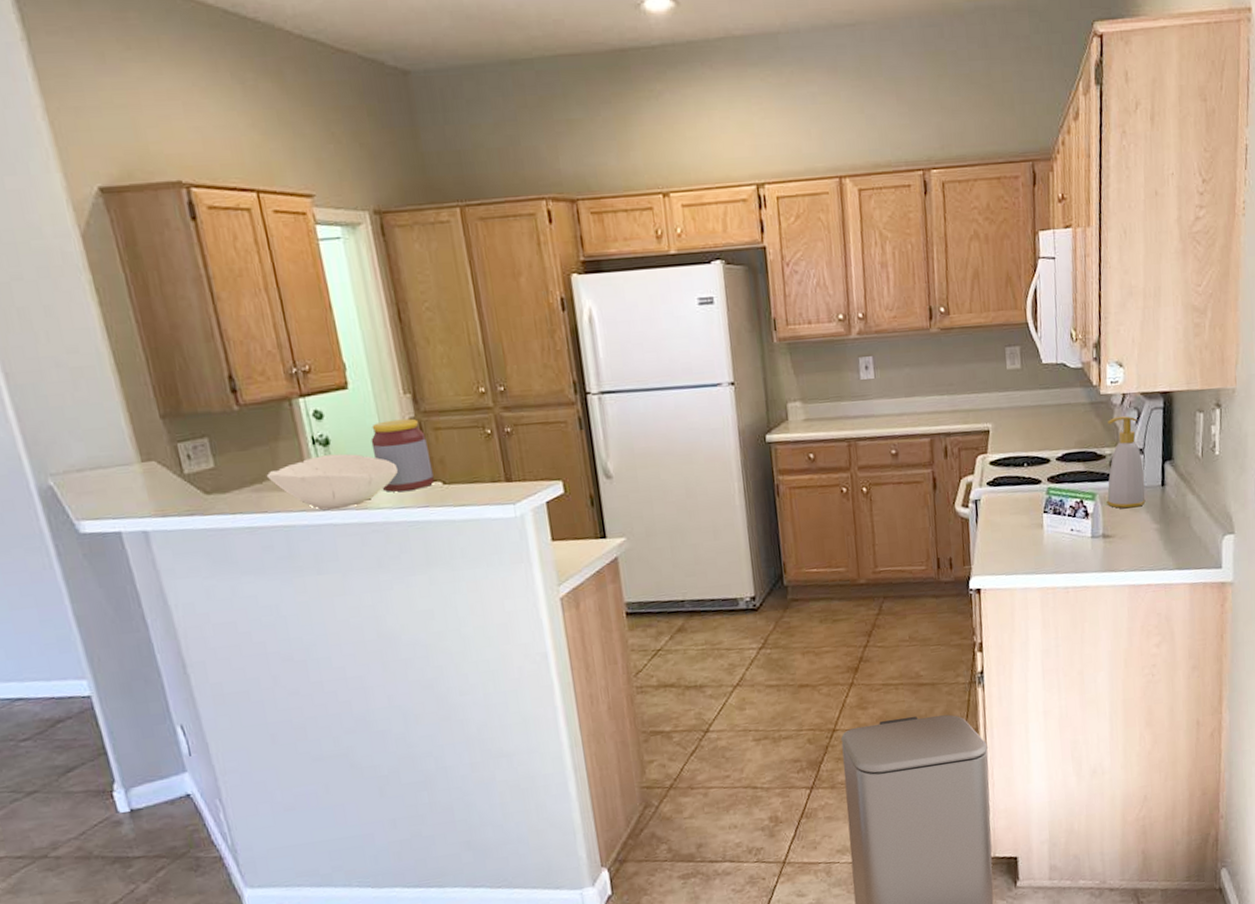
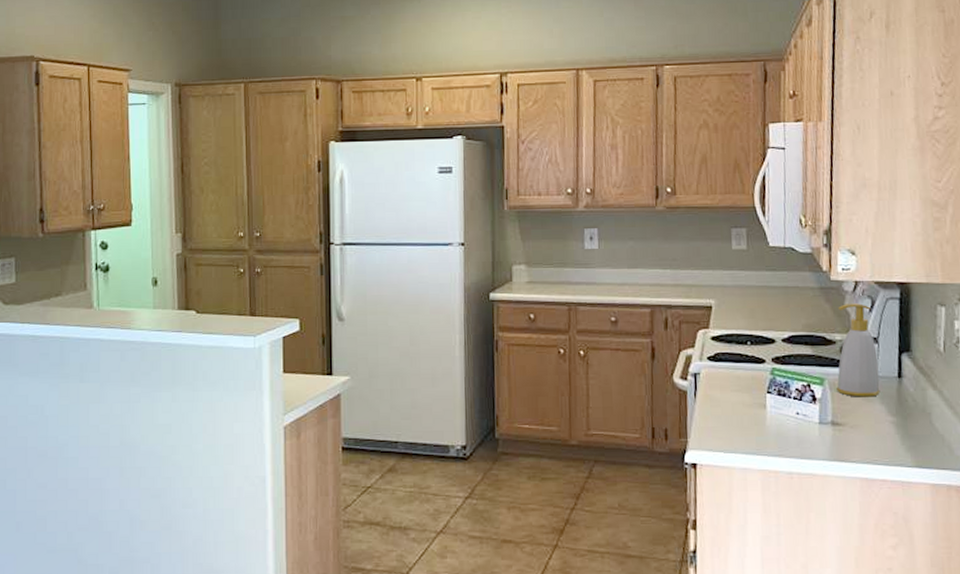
bowl: present [266,453,398,511] -> none [54,280,160,327]
jar: present [370,418,435,492] -> none [143,254,189,316]

